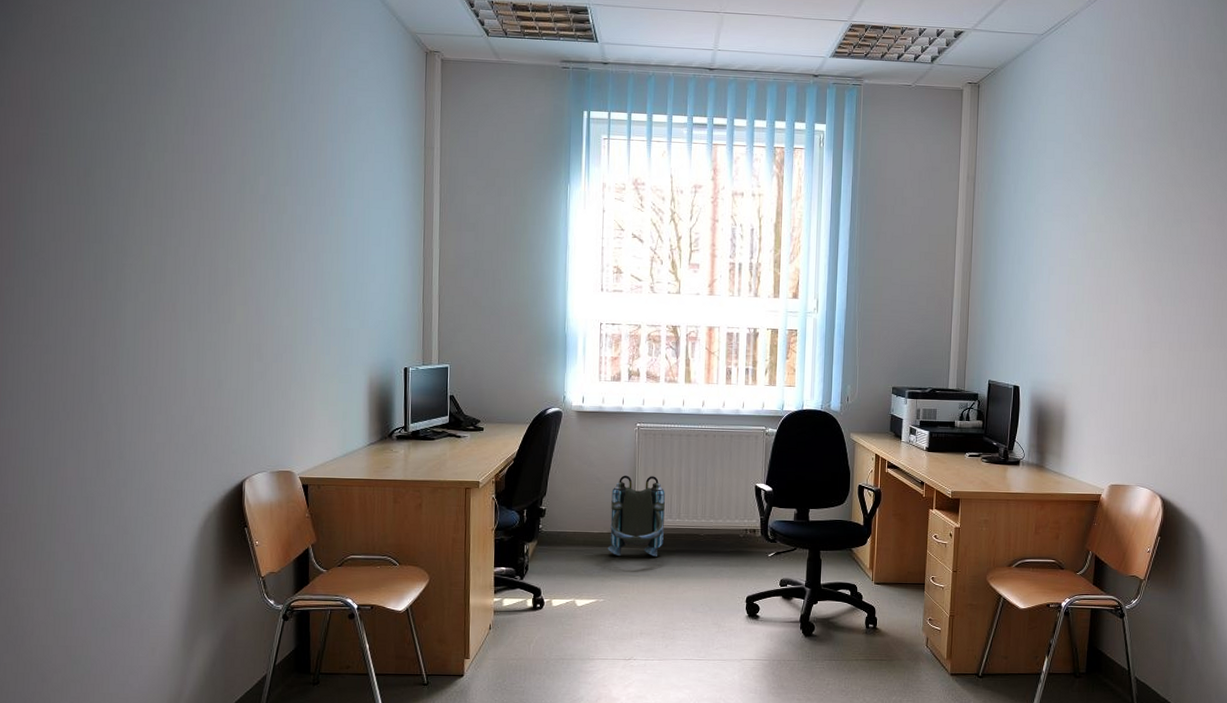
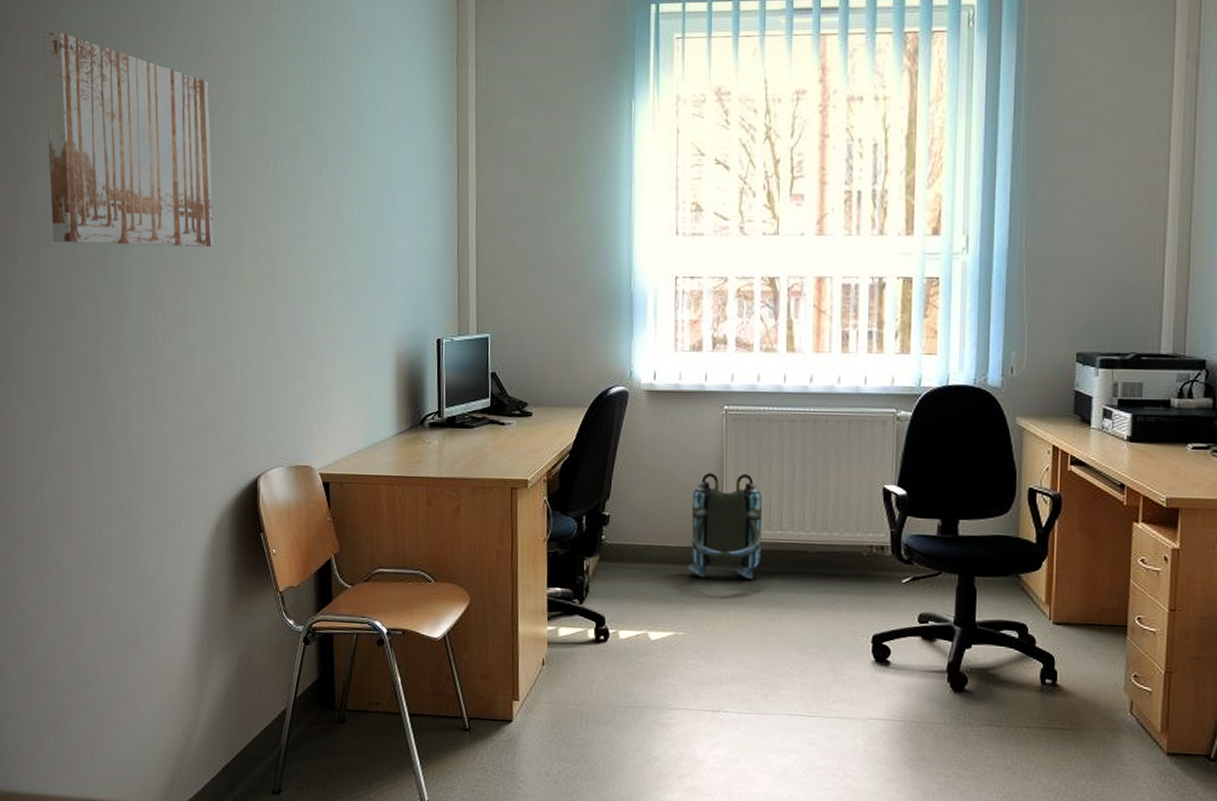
wall art: none [44,93,206,285] -> present [43,32,213,246]

